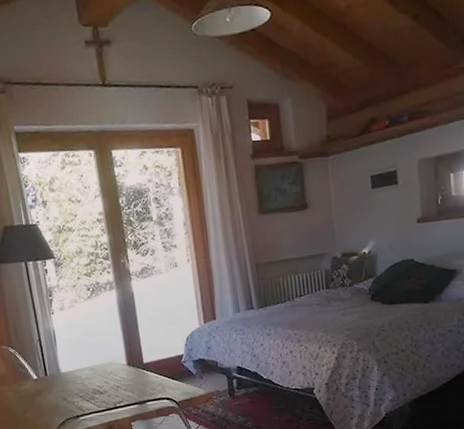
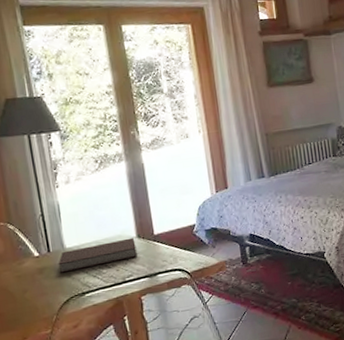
notebook: none [54,365,128,396] -> present [58,237,137,273]

